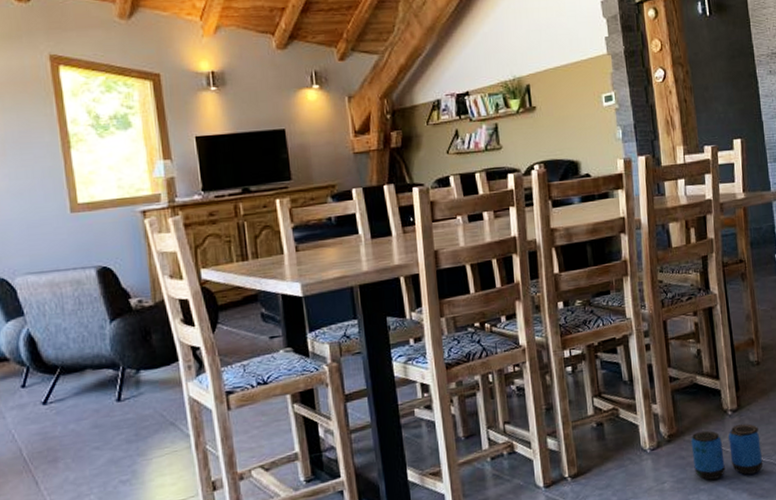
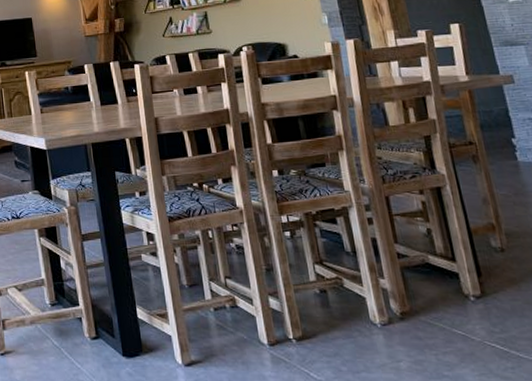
barrel: present [691,423,763,481] -> none [427,313,520,369]

